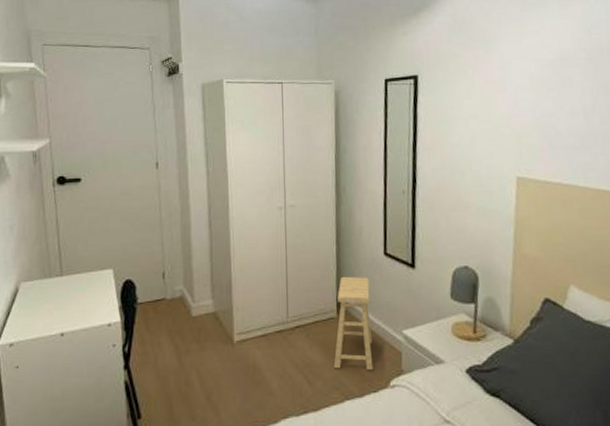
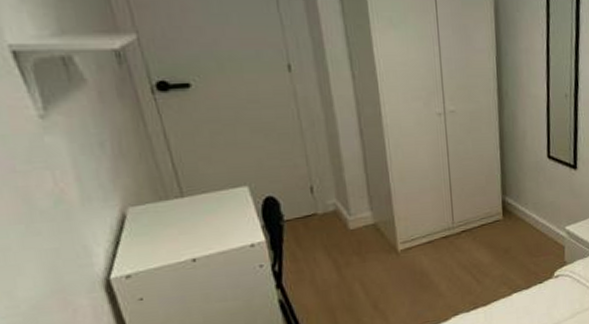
footstool: present [333,276,373,371] -> none [501,180,539,267]

